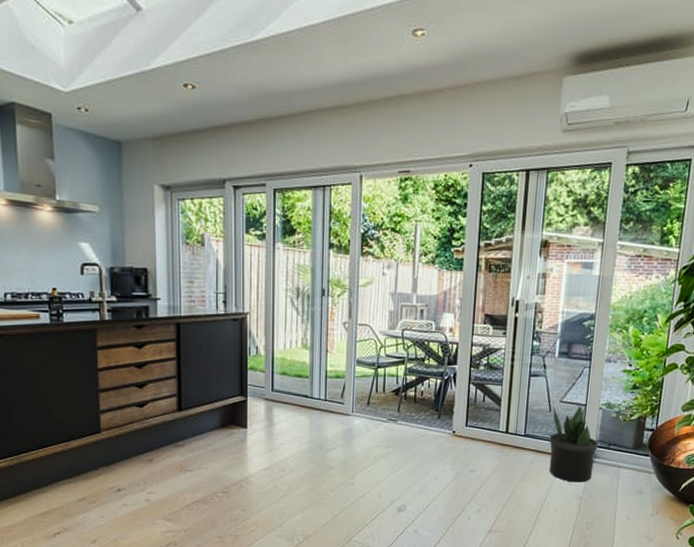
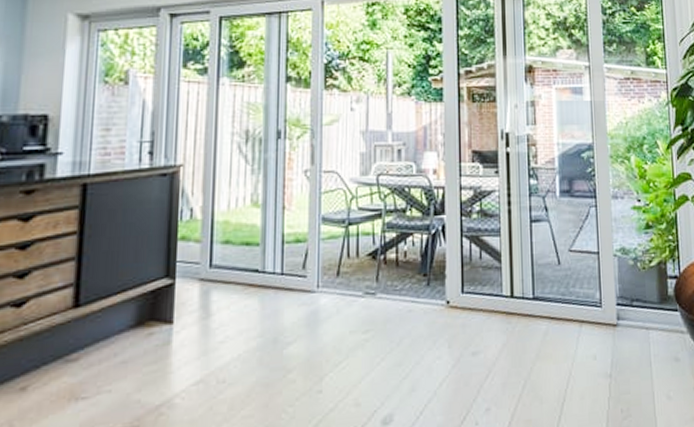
planter: present [549,406,598,482] -> none [561,255,619,356]

